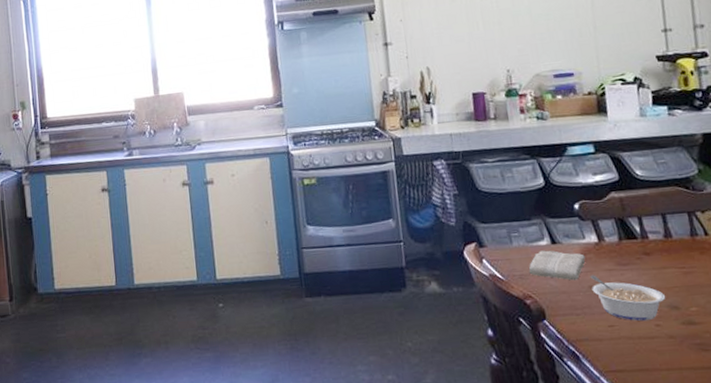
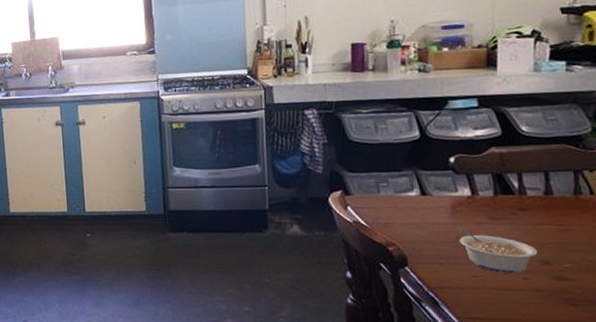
washcloth: present [528,250,586,281] -> none [394,201,456,231]

